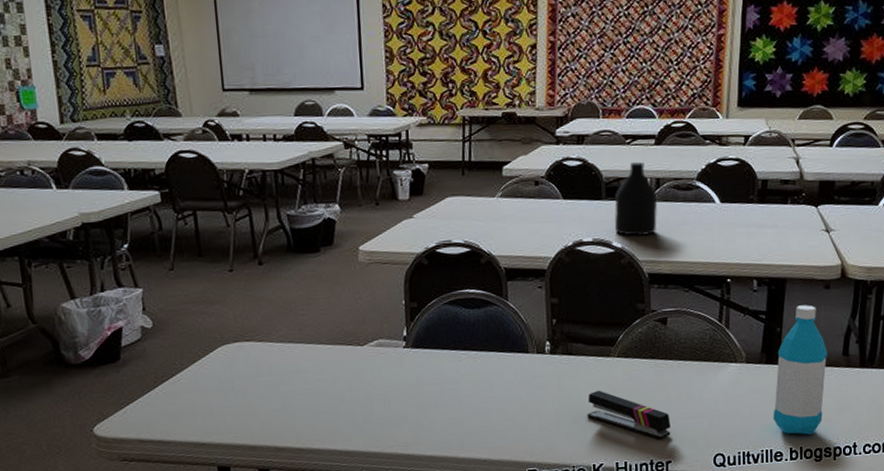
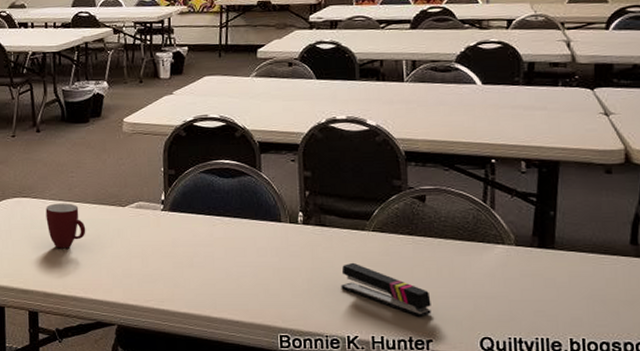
mug: none [273,345,321,397] -> present [45,203,86,249]
bottle: present [615,161,658,237] -> none [369,44,414,116]
water bottle: present [773,305,828,435] -> none [548,189,613,326]

